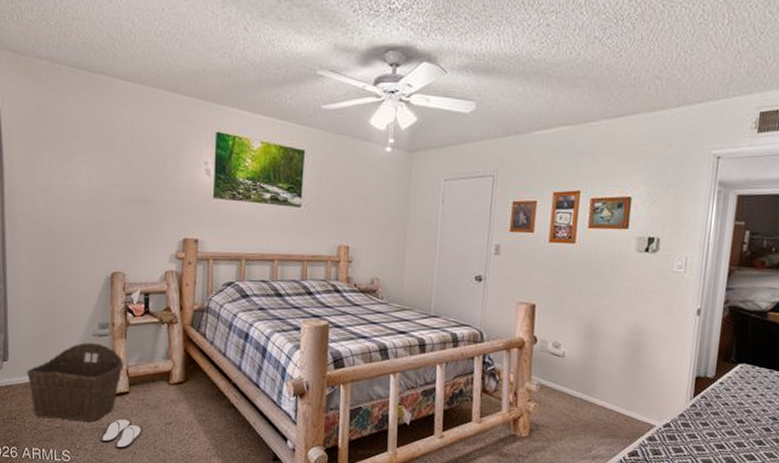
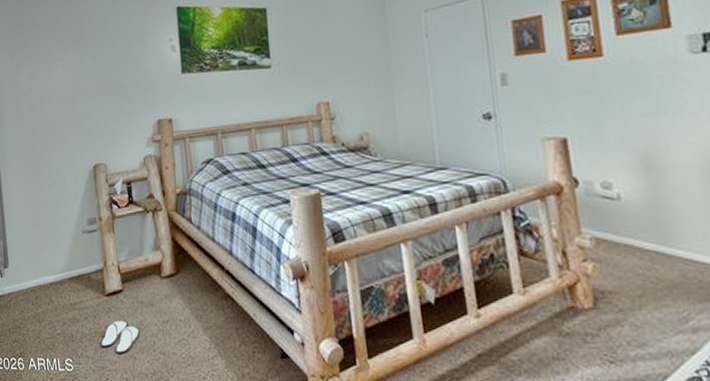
wicker basket: present [26,343,123,422] -> none [25,240,114,327]

